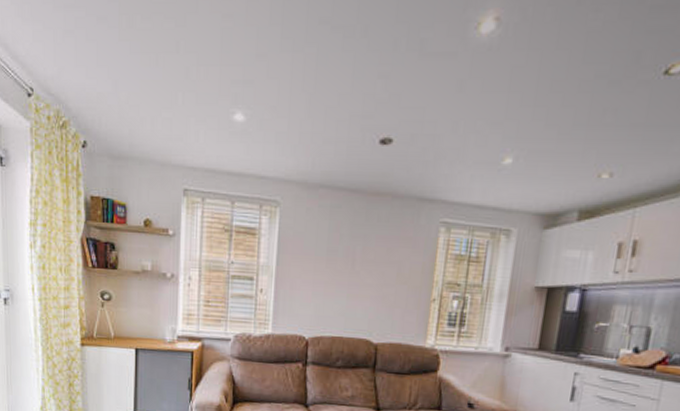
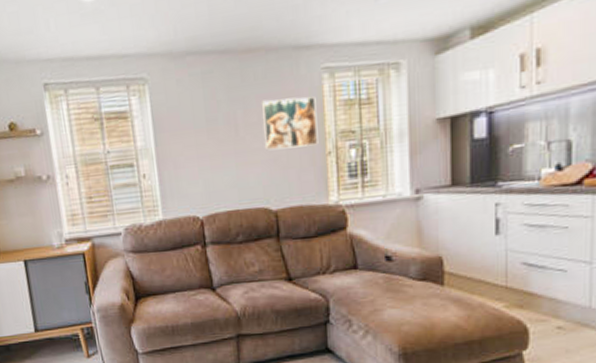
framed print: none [376,241,430,291] -> present [261,96,319,151]

